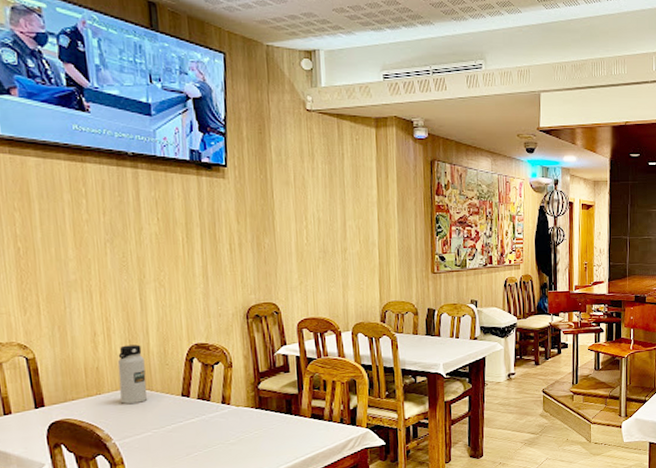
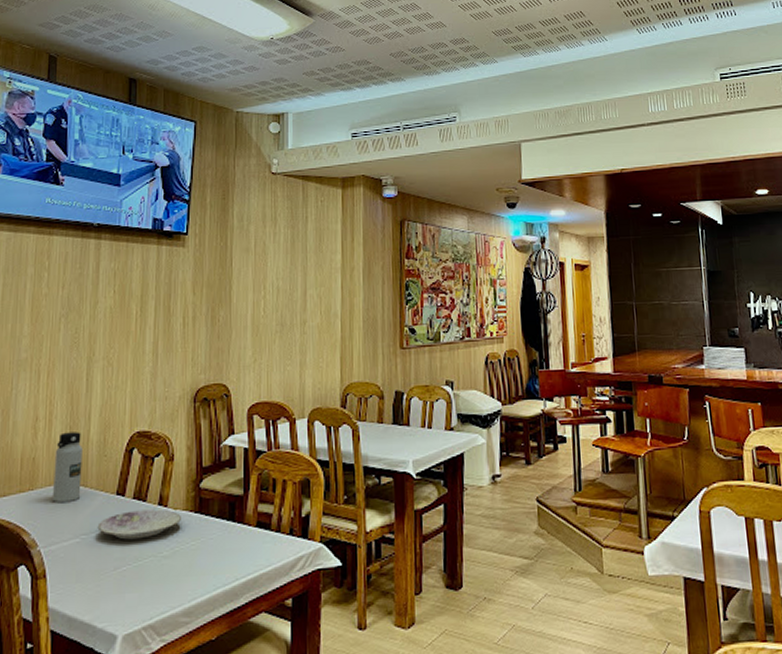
plate: none [167,407,244,432] -> present [97,509,181,540]

